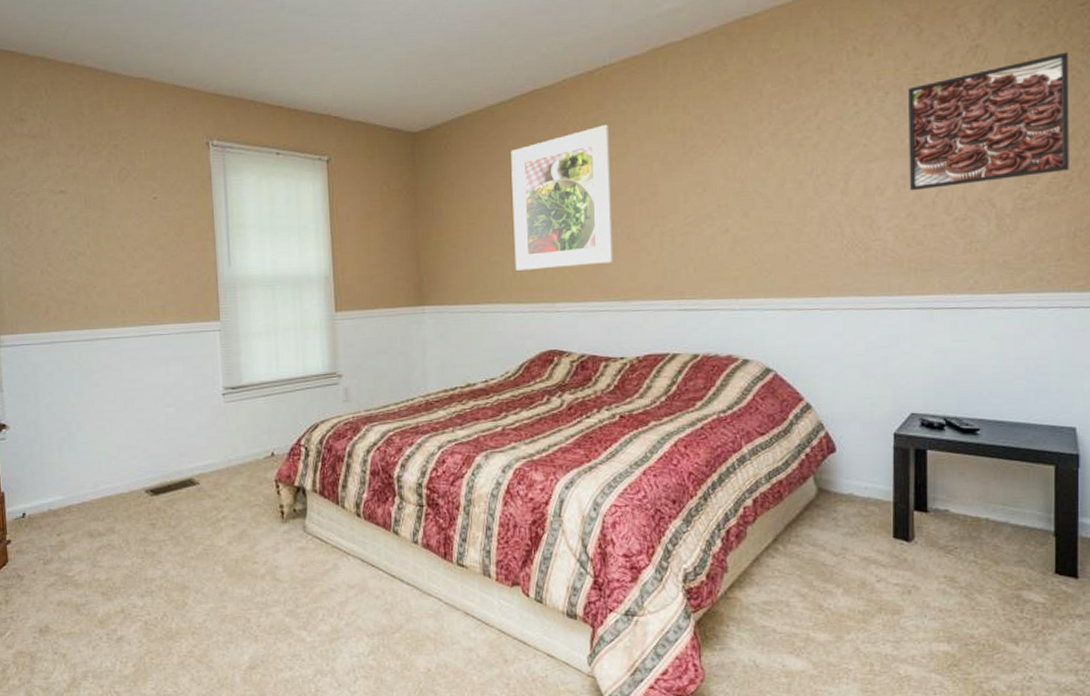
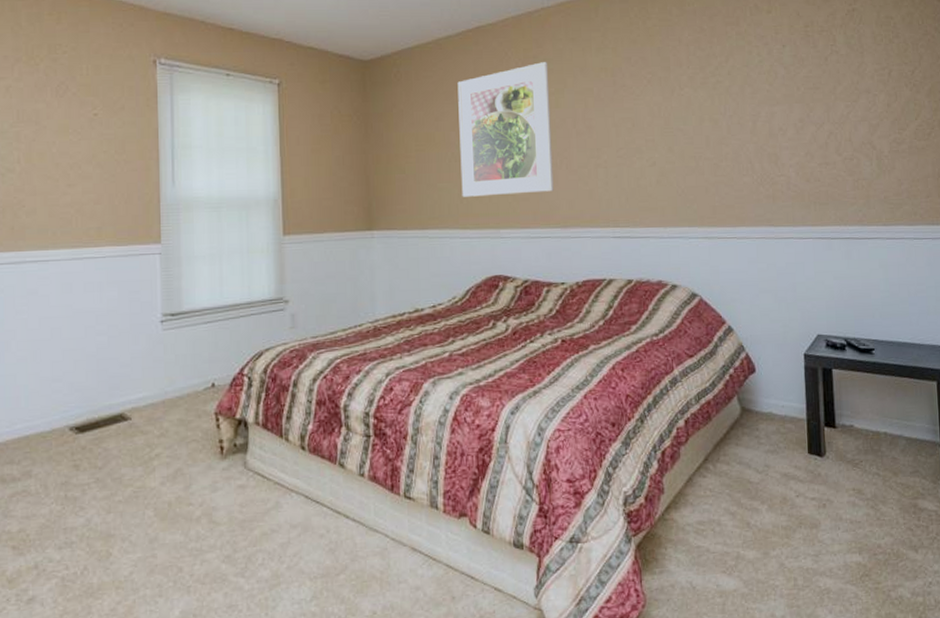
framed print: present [908,52,1069,191] -> none [801,19,931,133]

